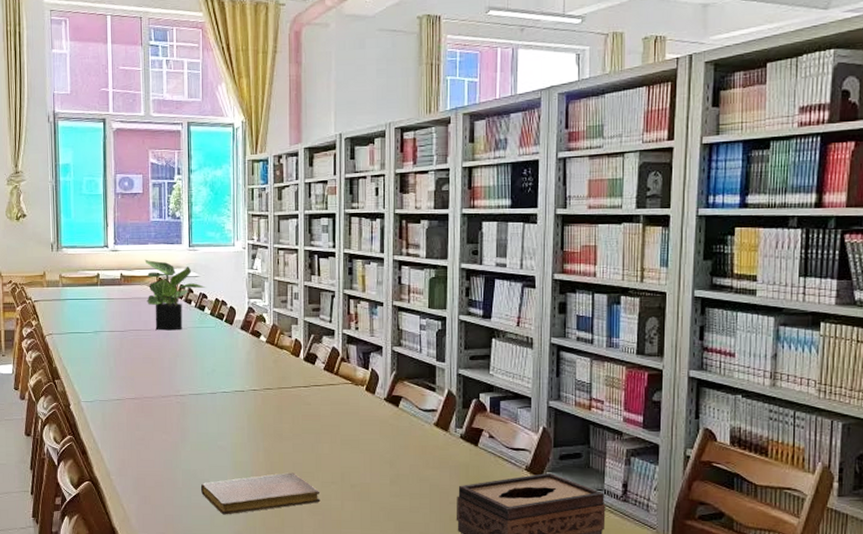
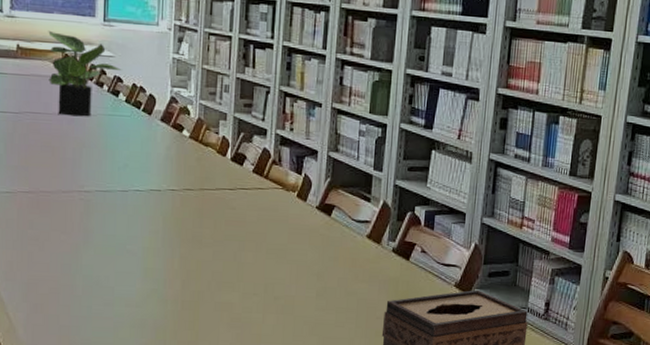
notebook: present [200,472,321,515] -> none [103,282,241,327]

